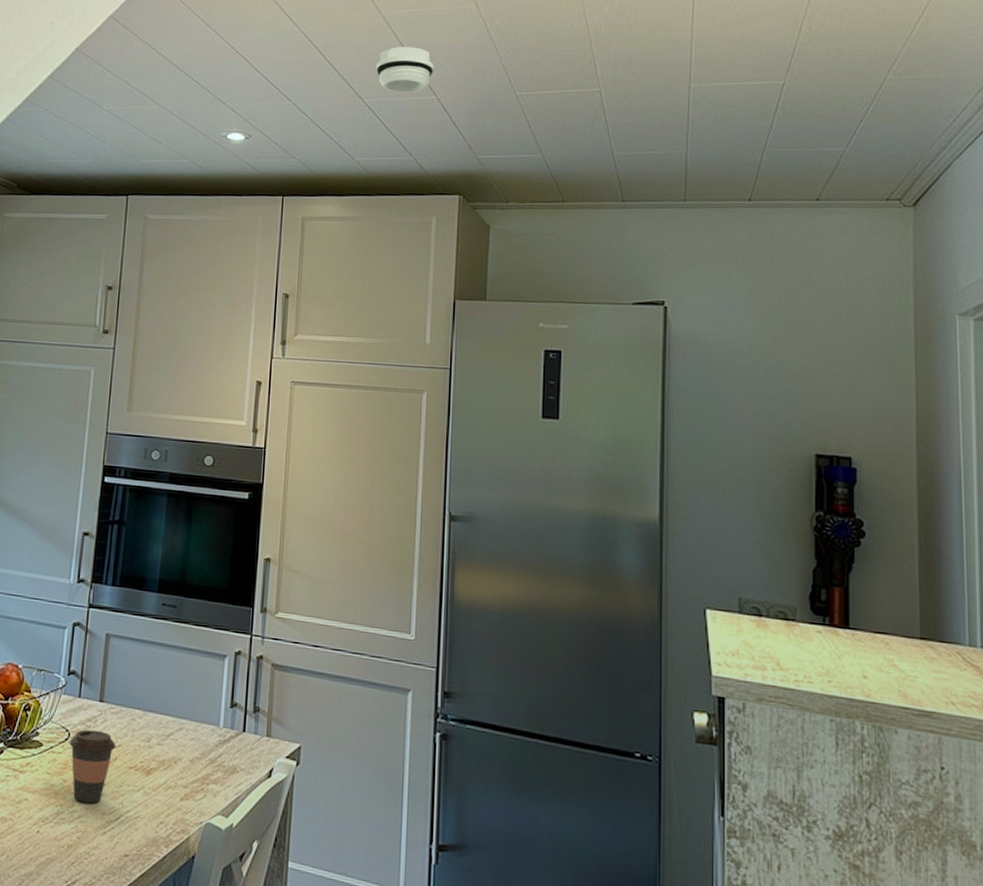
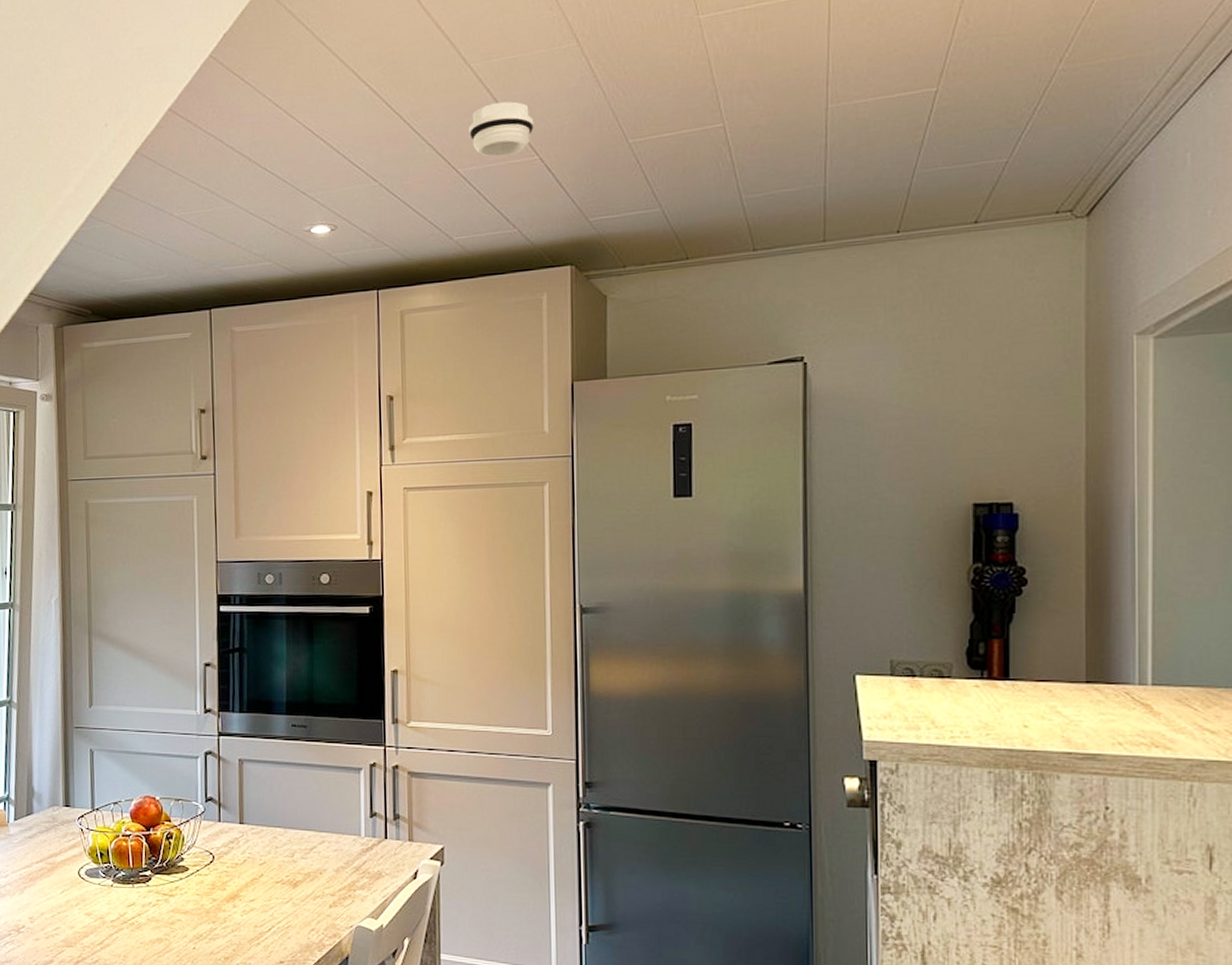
coffee cup: present [69,729,117,804] -> none [214,851,261,918]

